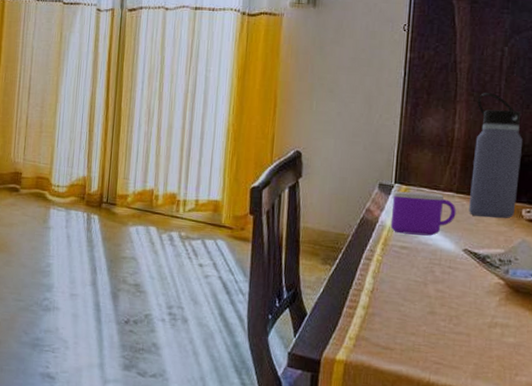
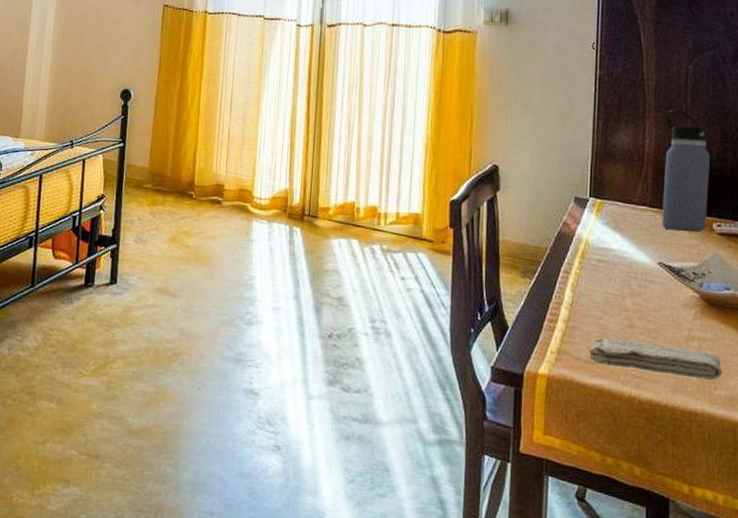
washcloth: none [388,323,525,367] -> present [589,337,723,380]
mug: present [390,191,456,236] -> none [587,205,650,249]

